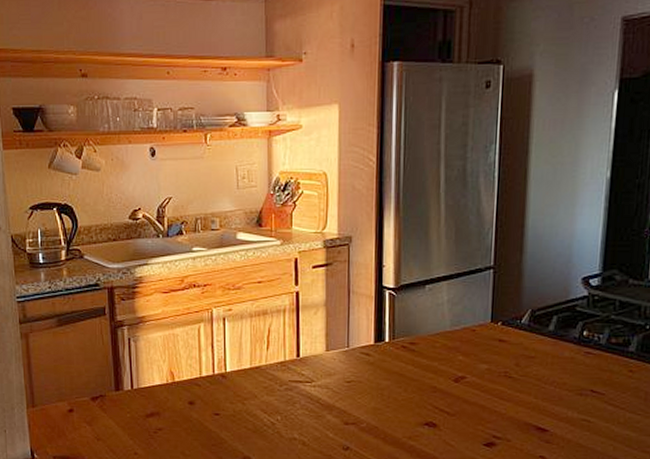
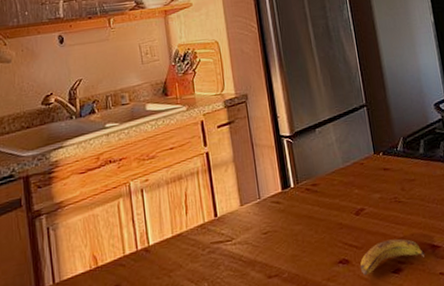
banana: none [447,413,527,443] -> present [360,238,425,276]

